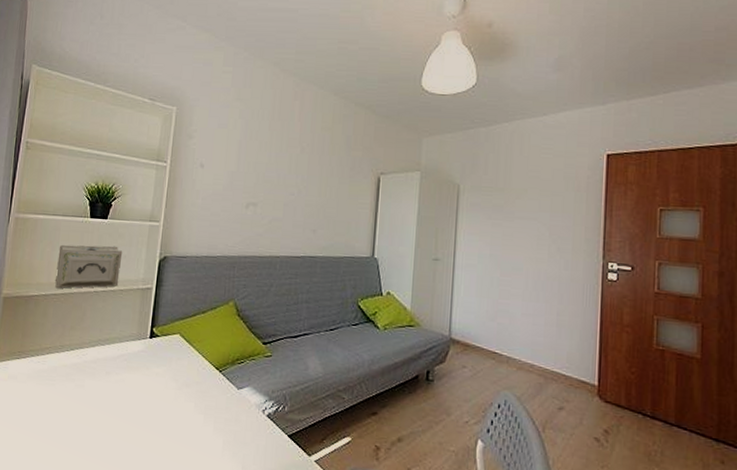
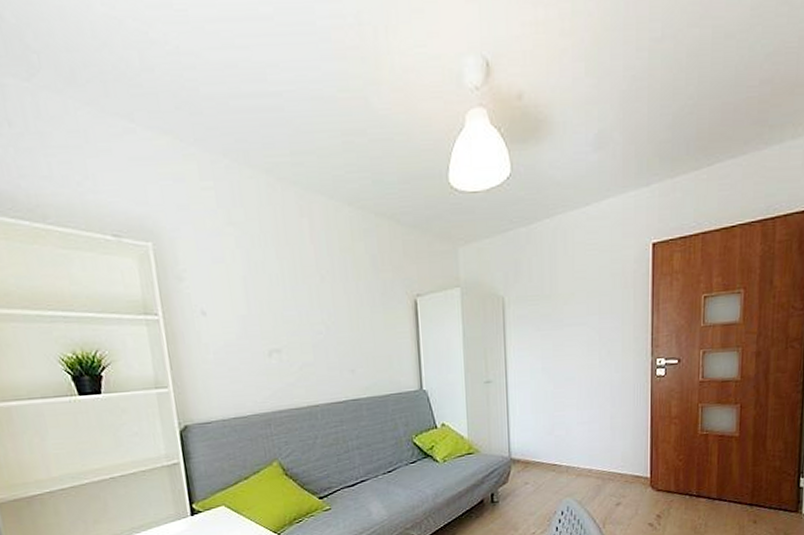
decorative box: present [54,244,123,289] -> none [49,423,138,483]

